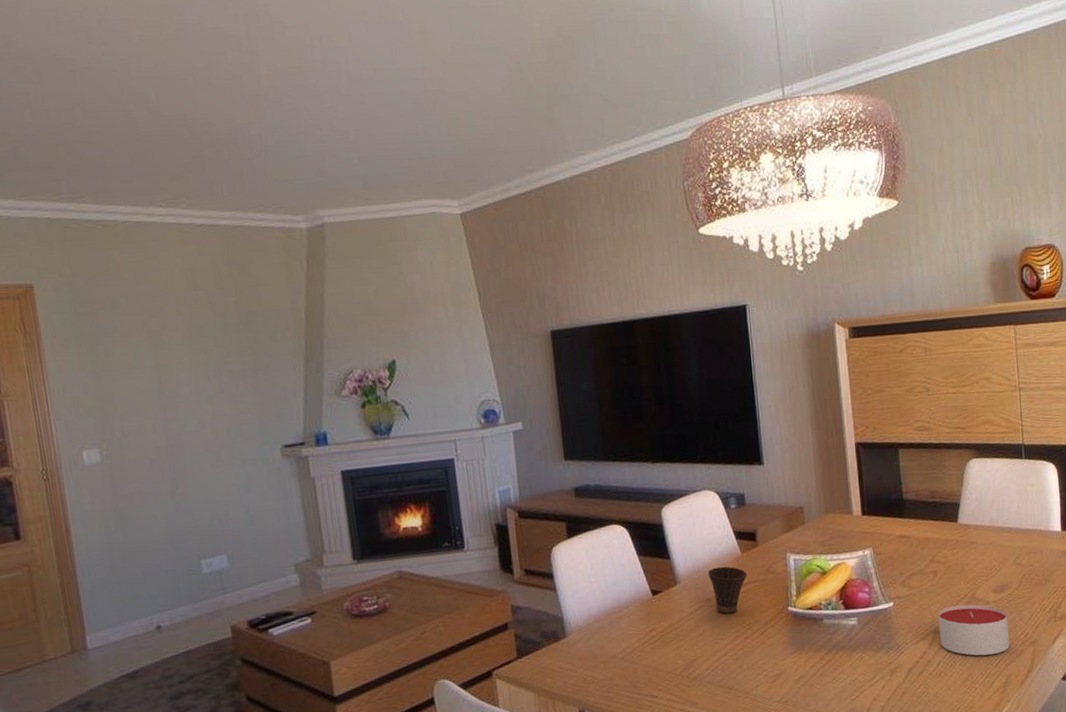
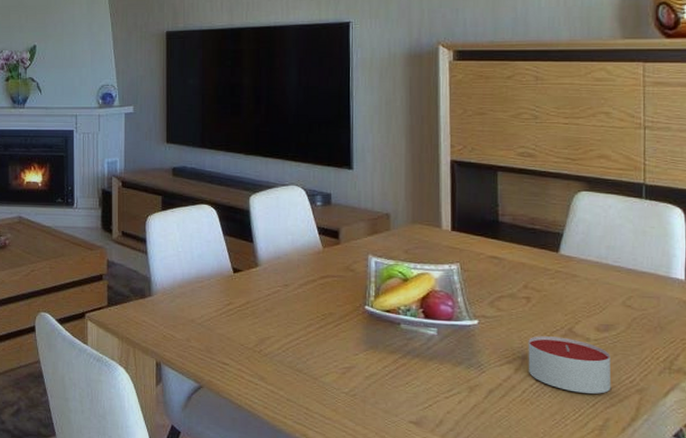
cup: present [707,566,748,614] -> none [288,257,327,302]

